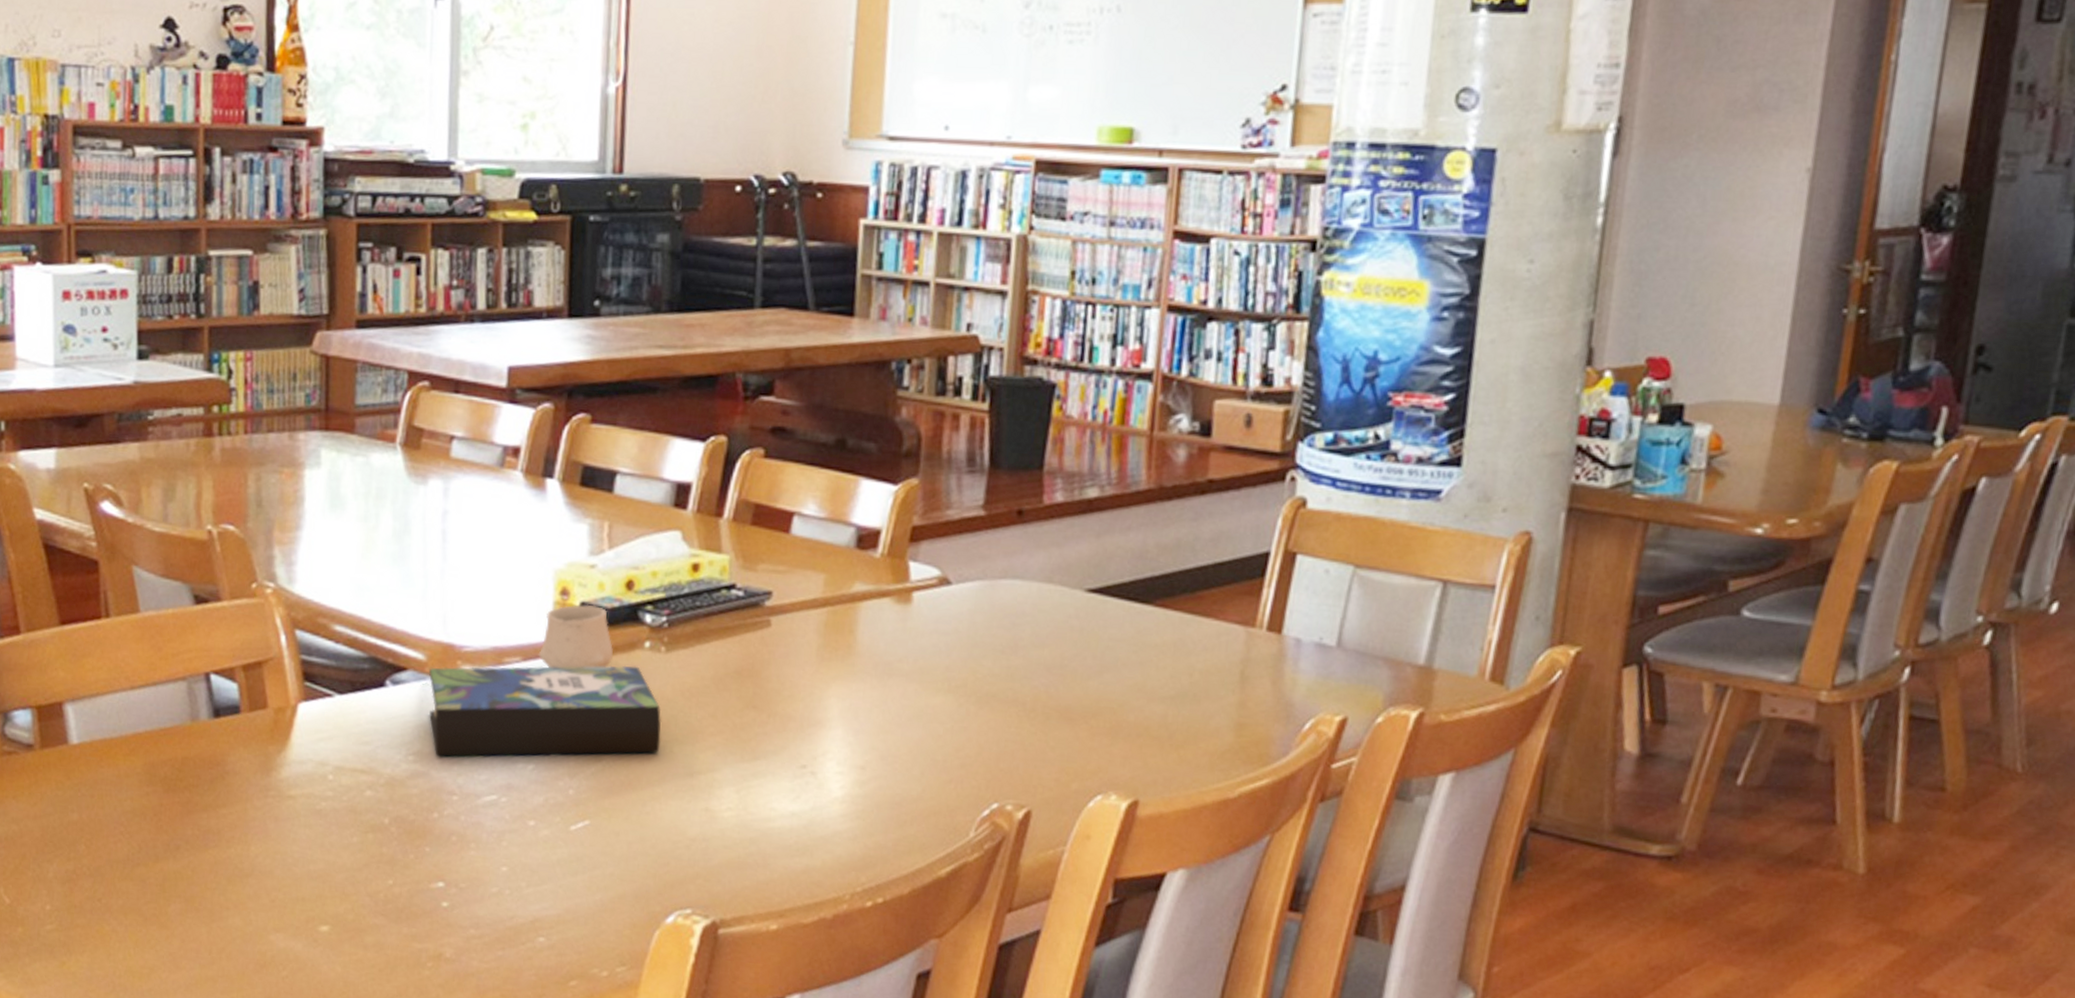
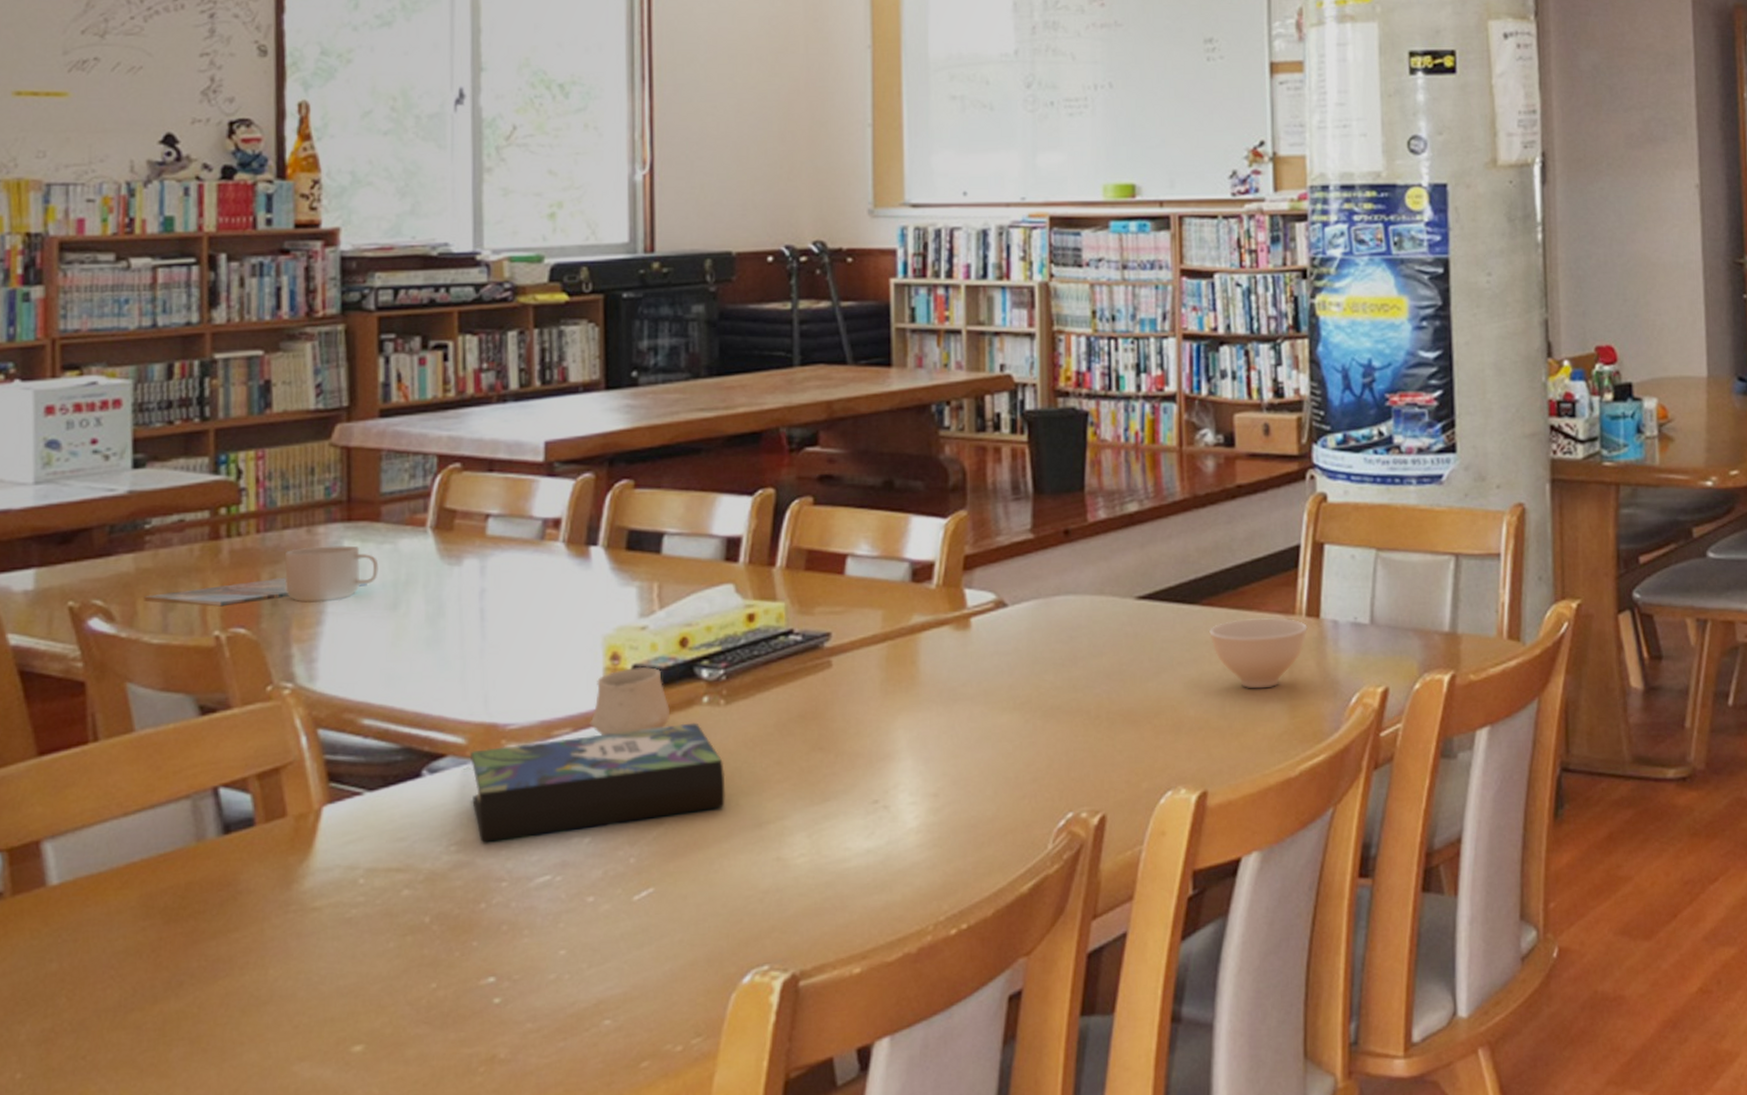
magazine: none [147,479,341,503] -> present [144,577,367,607]
cup: none [269,452,352,509] -> present [285,545,379,604]
bowl: none [1160,626,1267,702] -> present [1209,618,1307,689]

